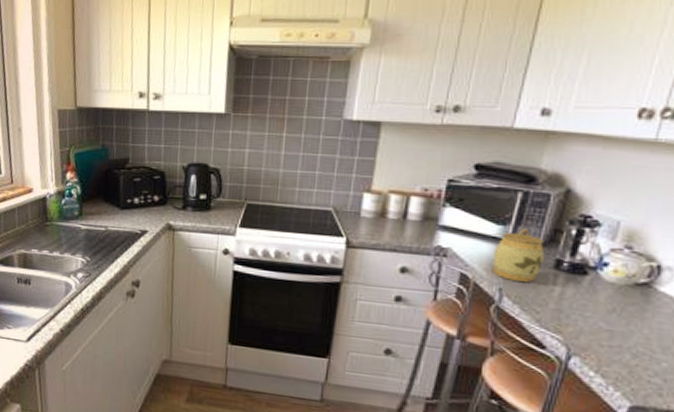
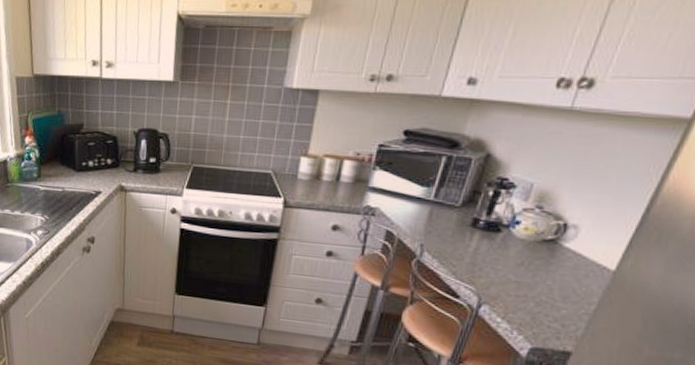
jar: present [493,229,544,283] -> none [416,190,464,240]

